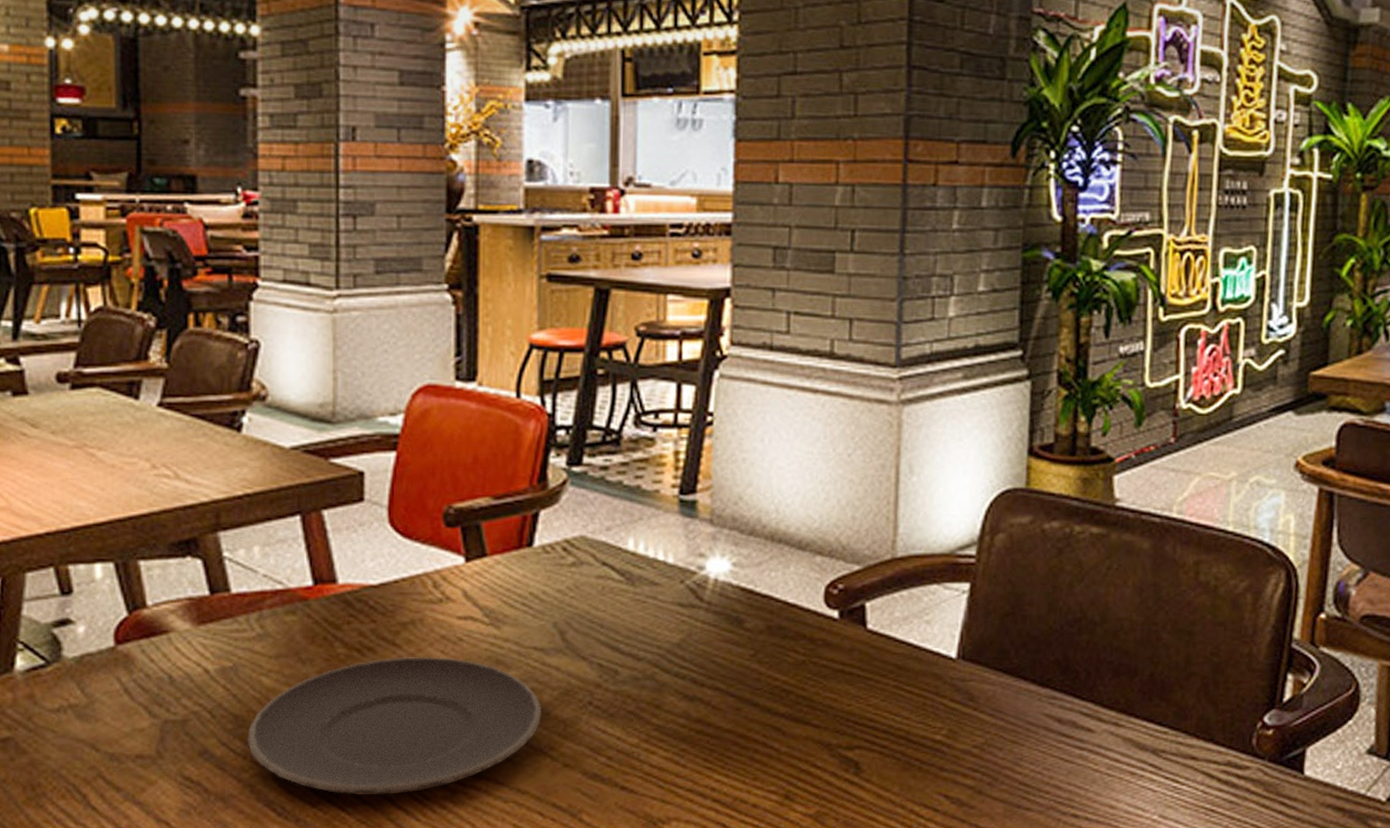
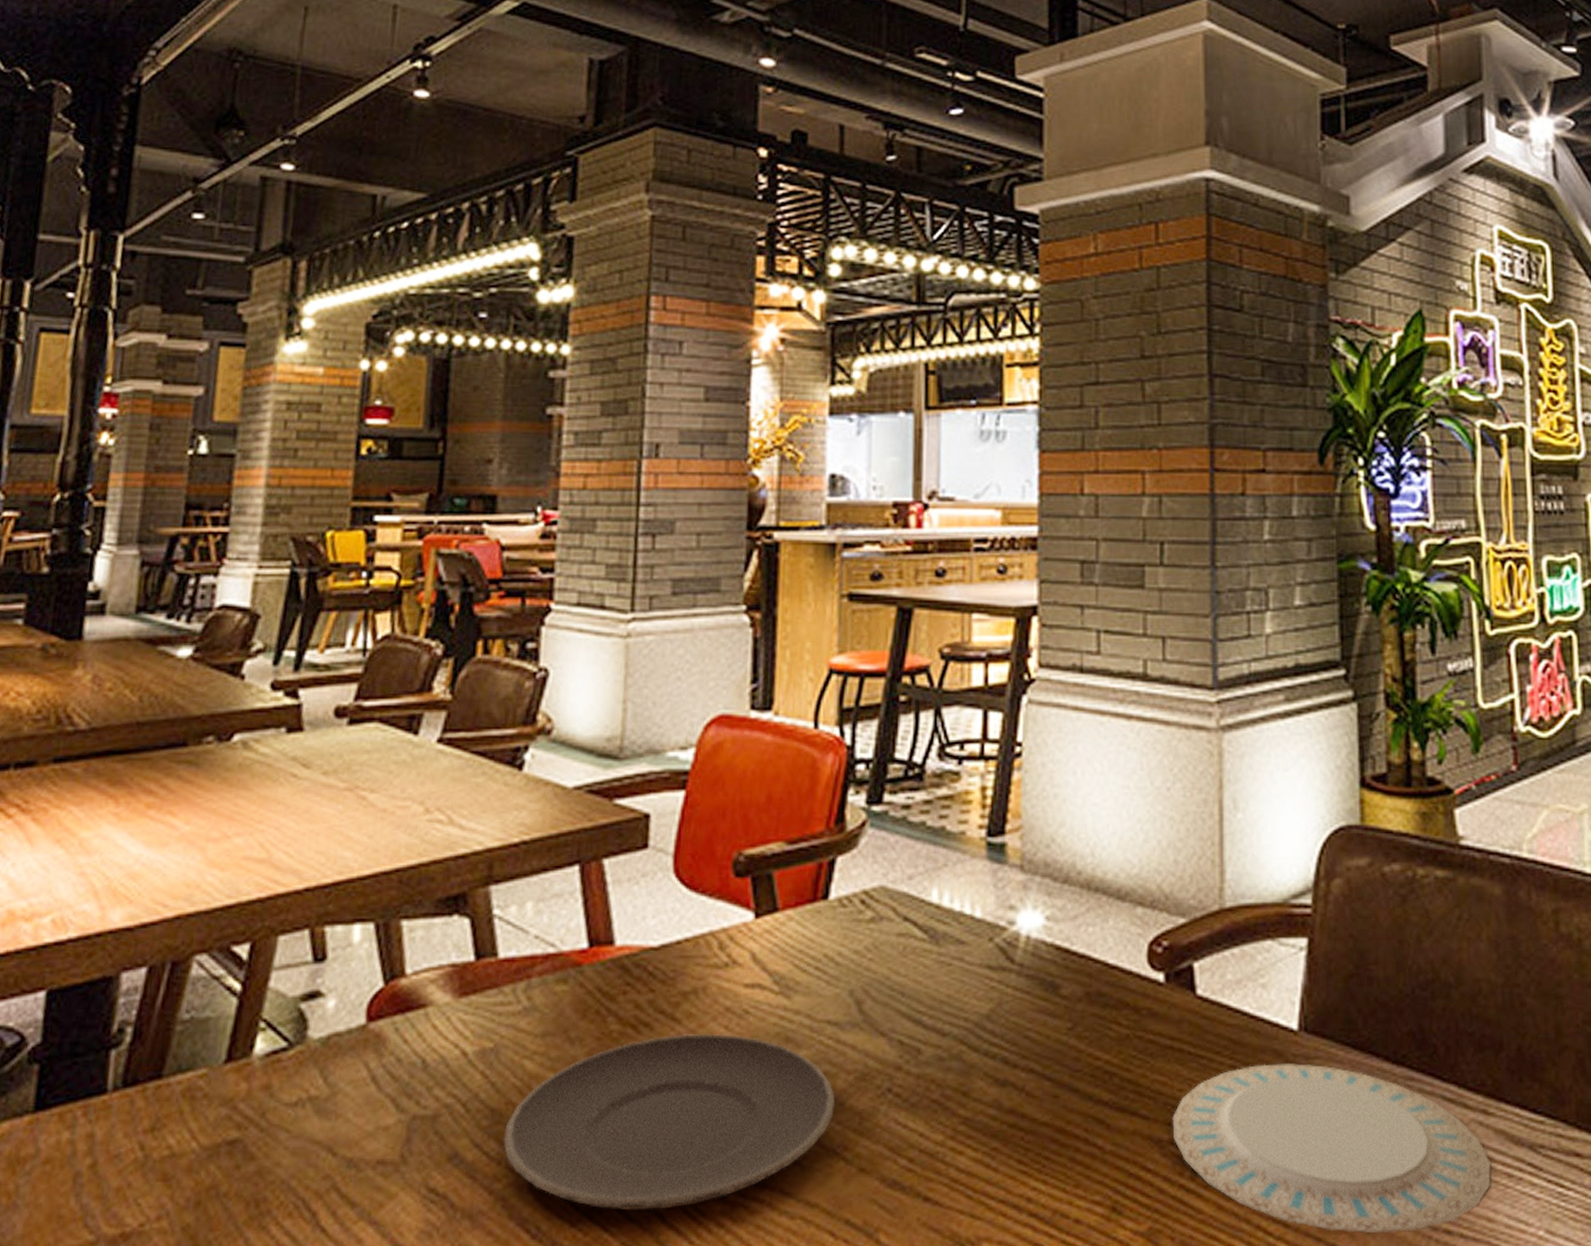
plate: none [840,685,1117,817] -> present [1172,1063,1491,1234]

